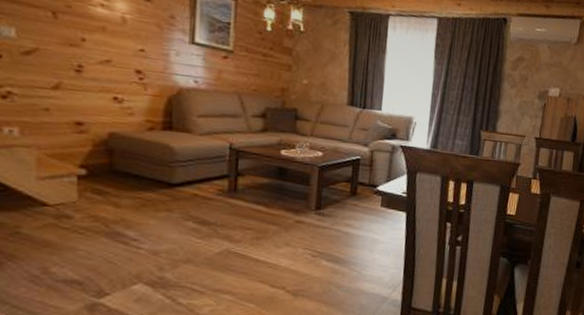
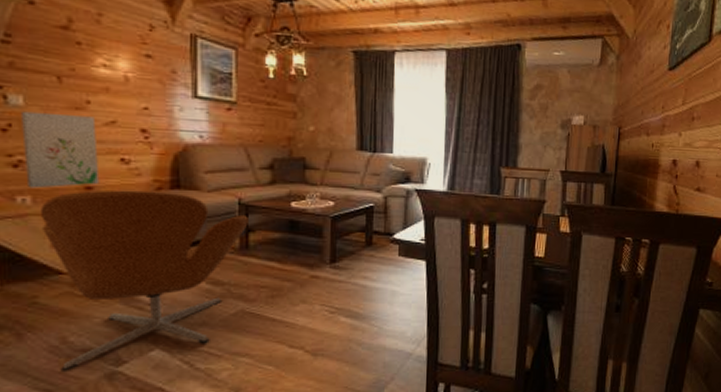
wall art: none [11,43,91,121] -> present [20,111,100,189]
armchair: none [27,126,238,301] -> present [40,190,248,372]

